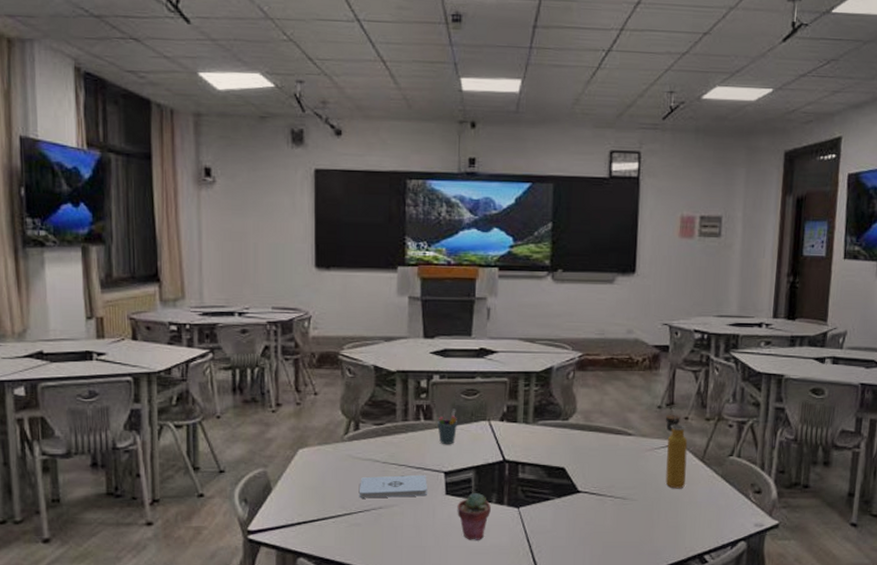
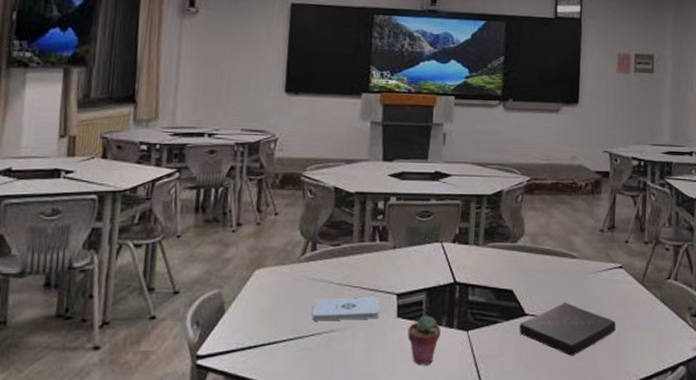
pen holder: present [437,408,457,444] -> none [392,230,411,266]
book: none [571,479,674,531] -> present [519,302,616,356]
water bottle: present [665,408,688,489] -> none [607,232,628,312]

